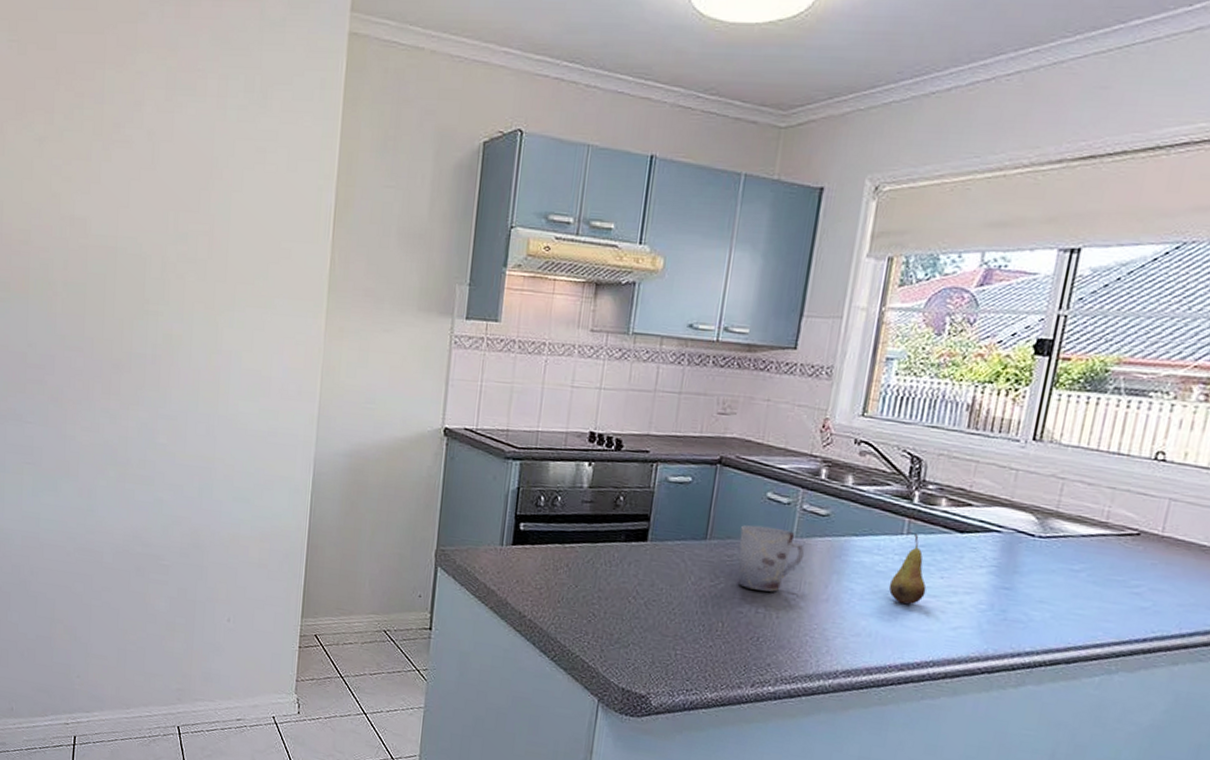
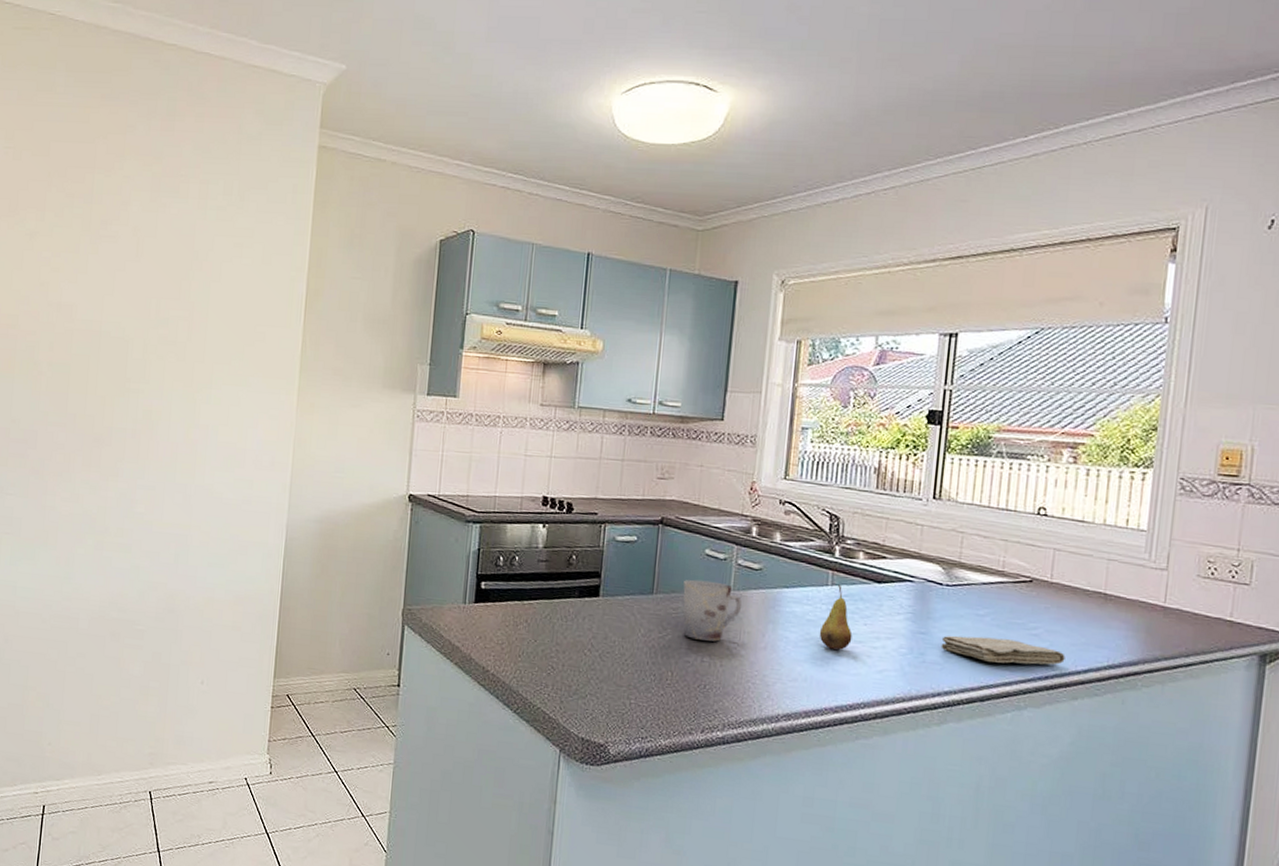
washcloth: none [1026,592,1170,627] -> present [940,635,1065,665]

